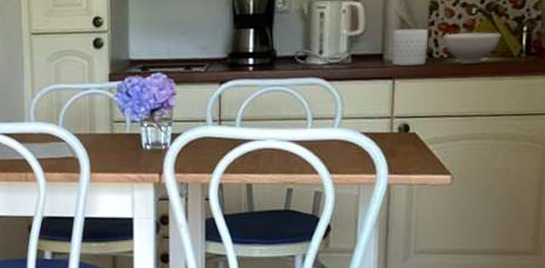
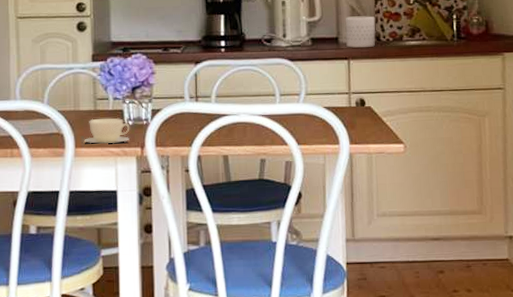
teacup: none [100,141,148,170] -> present [84,117,130,144]
bowl: present [443,31,502,64] -> none [387,19,436,46]

